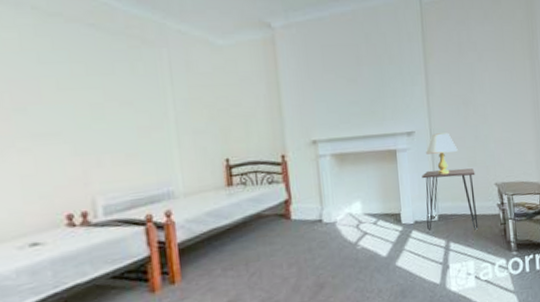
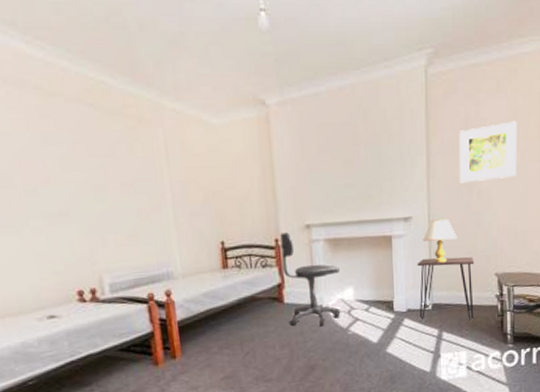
office chair: none [286,148,349,243] -> present [280,232,341,326]
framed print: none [453,44,507,100] -> present [459,121,517,183]

